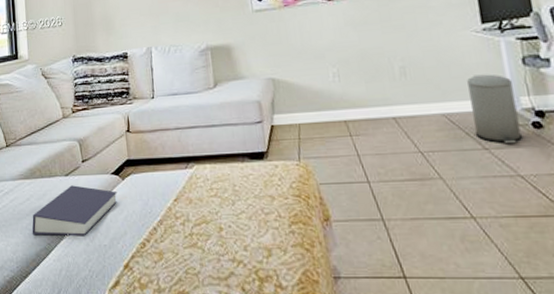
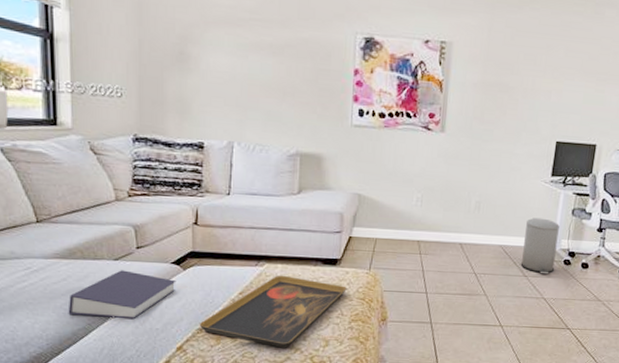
decorative tray: none [141,175,280,263] -> present [199,275,347,349]

